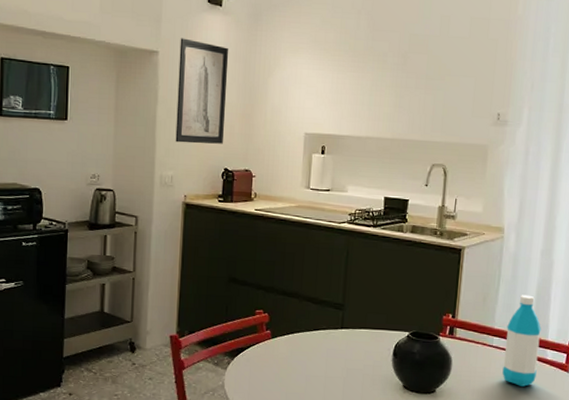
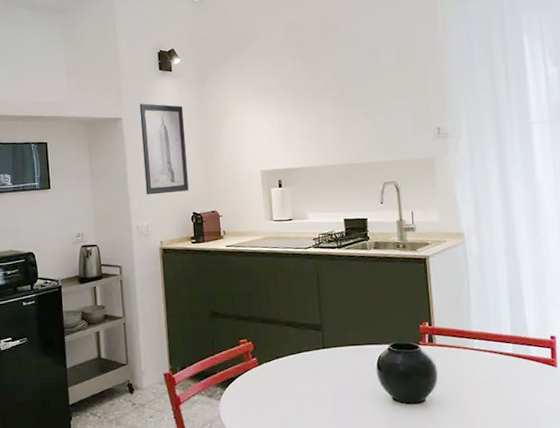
water bottle: present [502,295,541,387] -> none [485,294,524,386]

